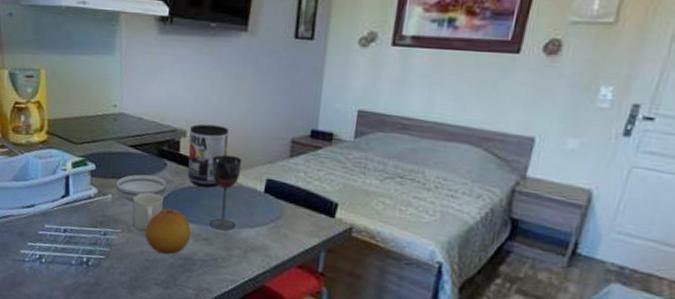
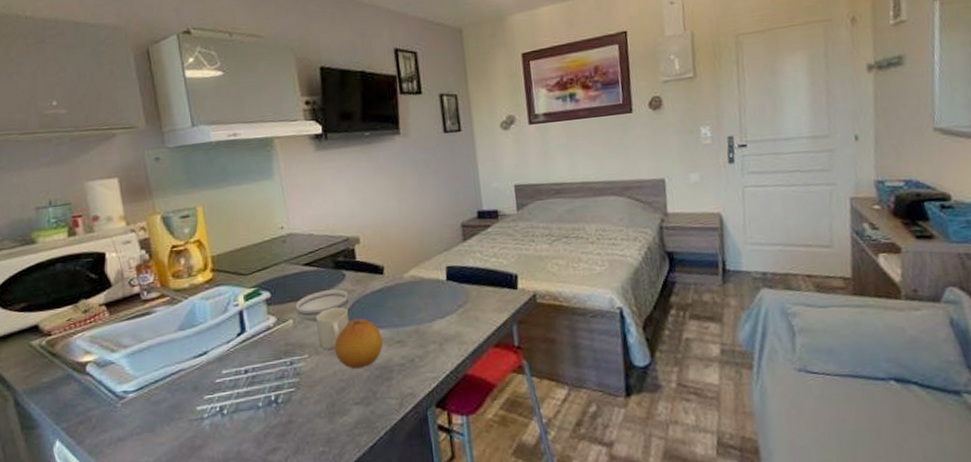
food container: present [187,124,229,188] -> none [363,225,404,289]
wineglass: present [210,154,242,231] -> none [389,251,426,329]

